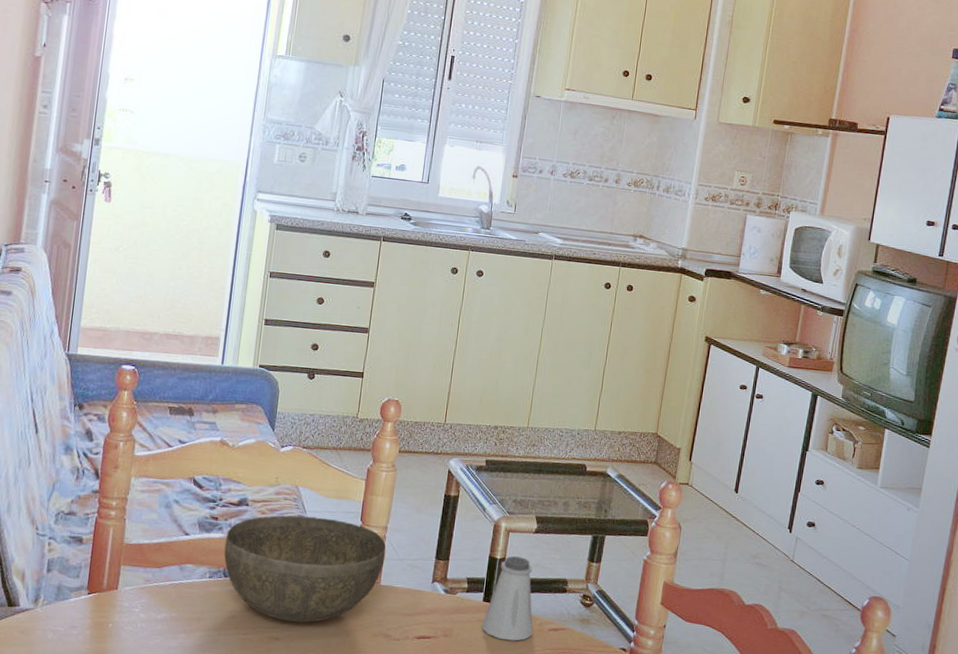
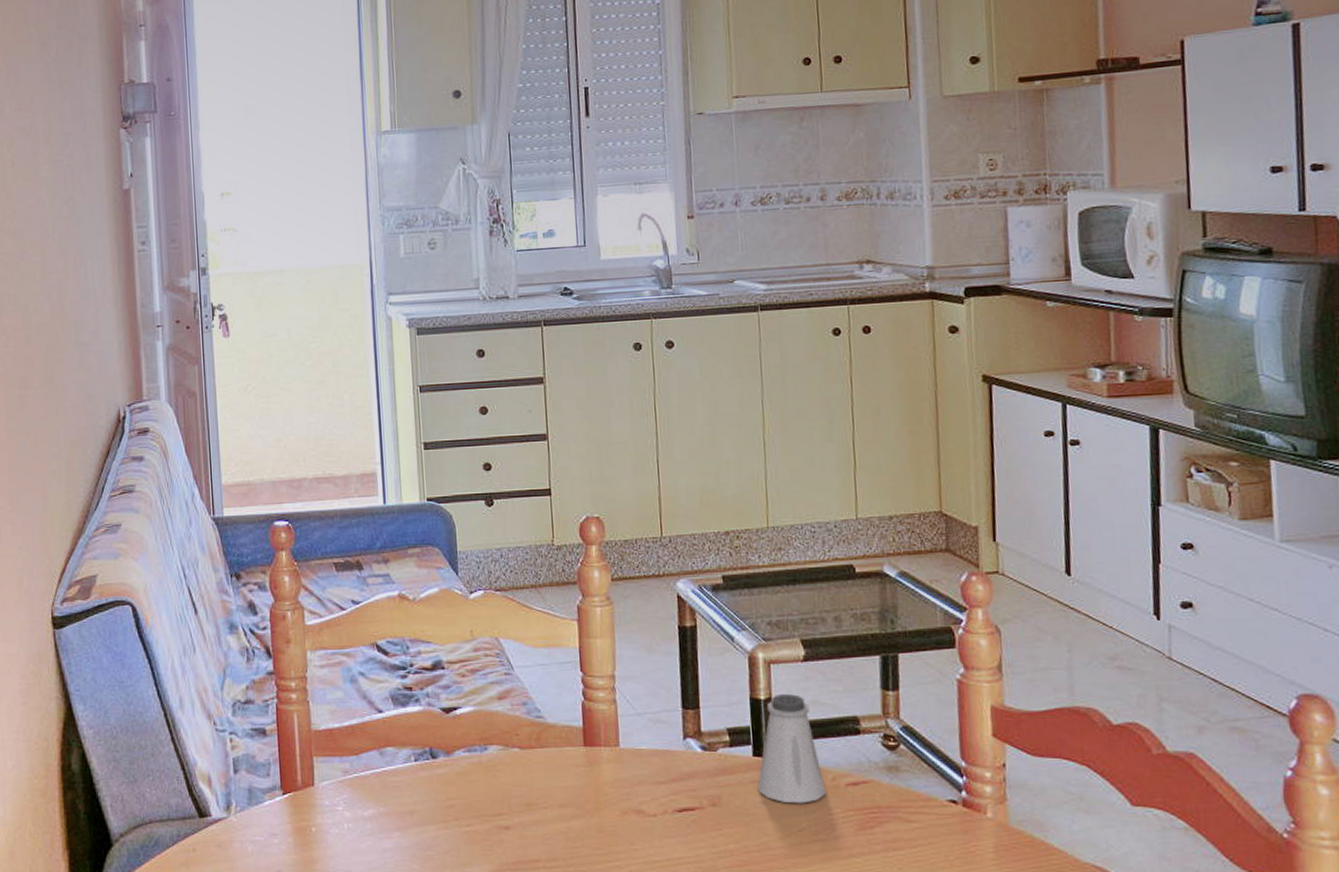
bowl: present [224,515,386,623] -> none [425,673,620,805]

